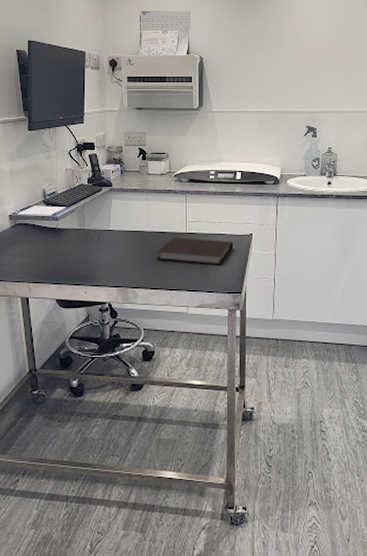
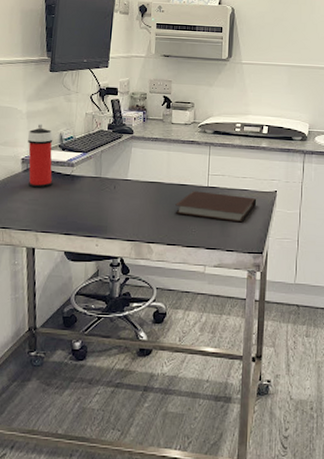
spray can: none [13,181,40,242] -> present [28,124,53,188]

